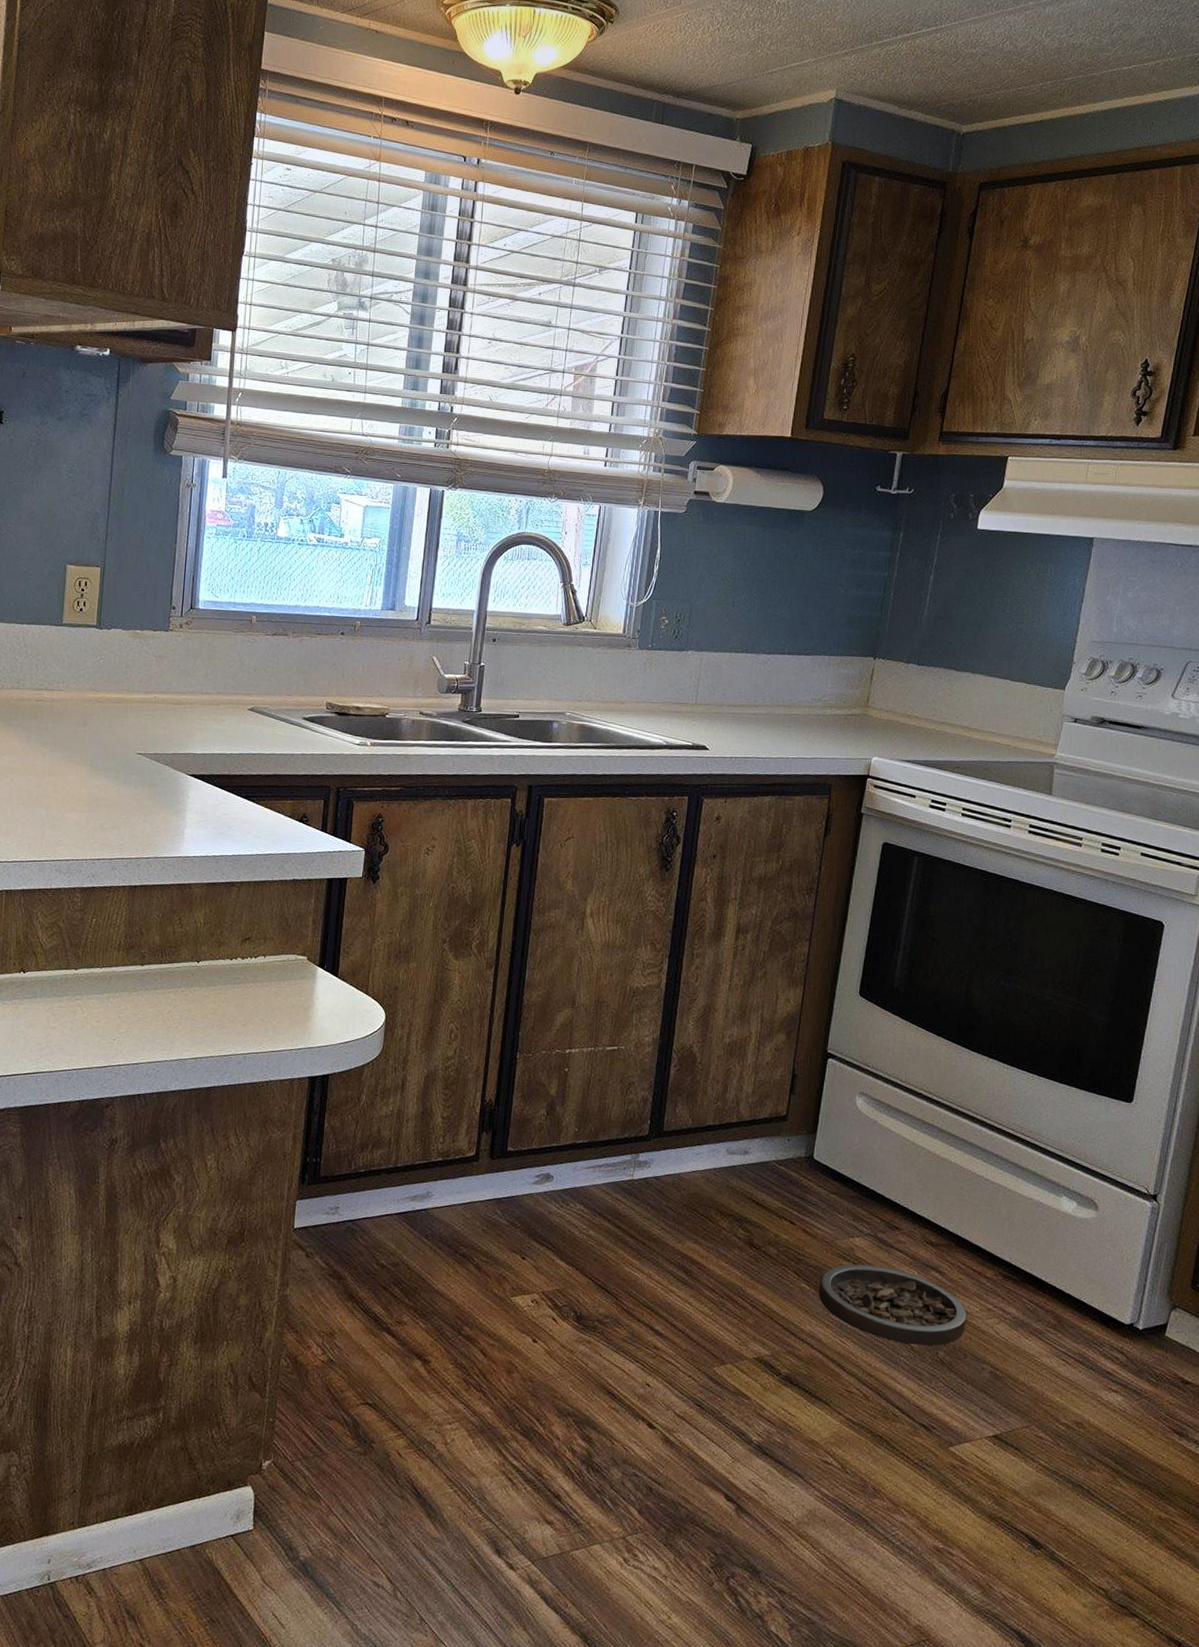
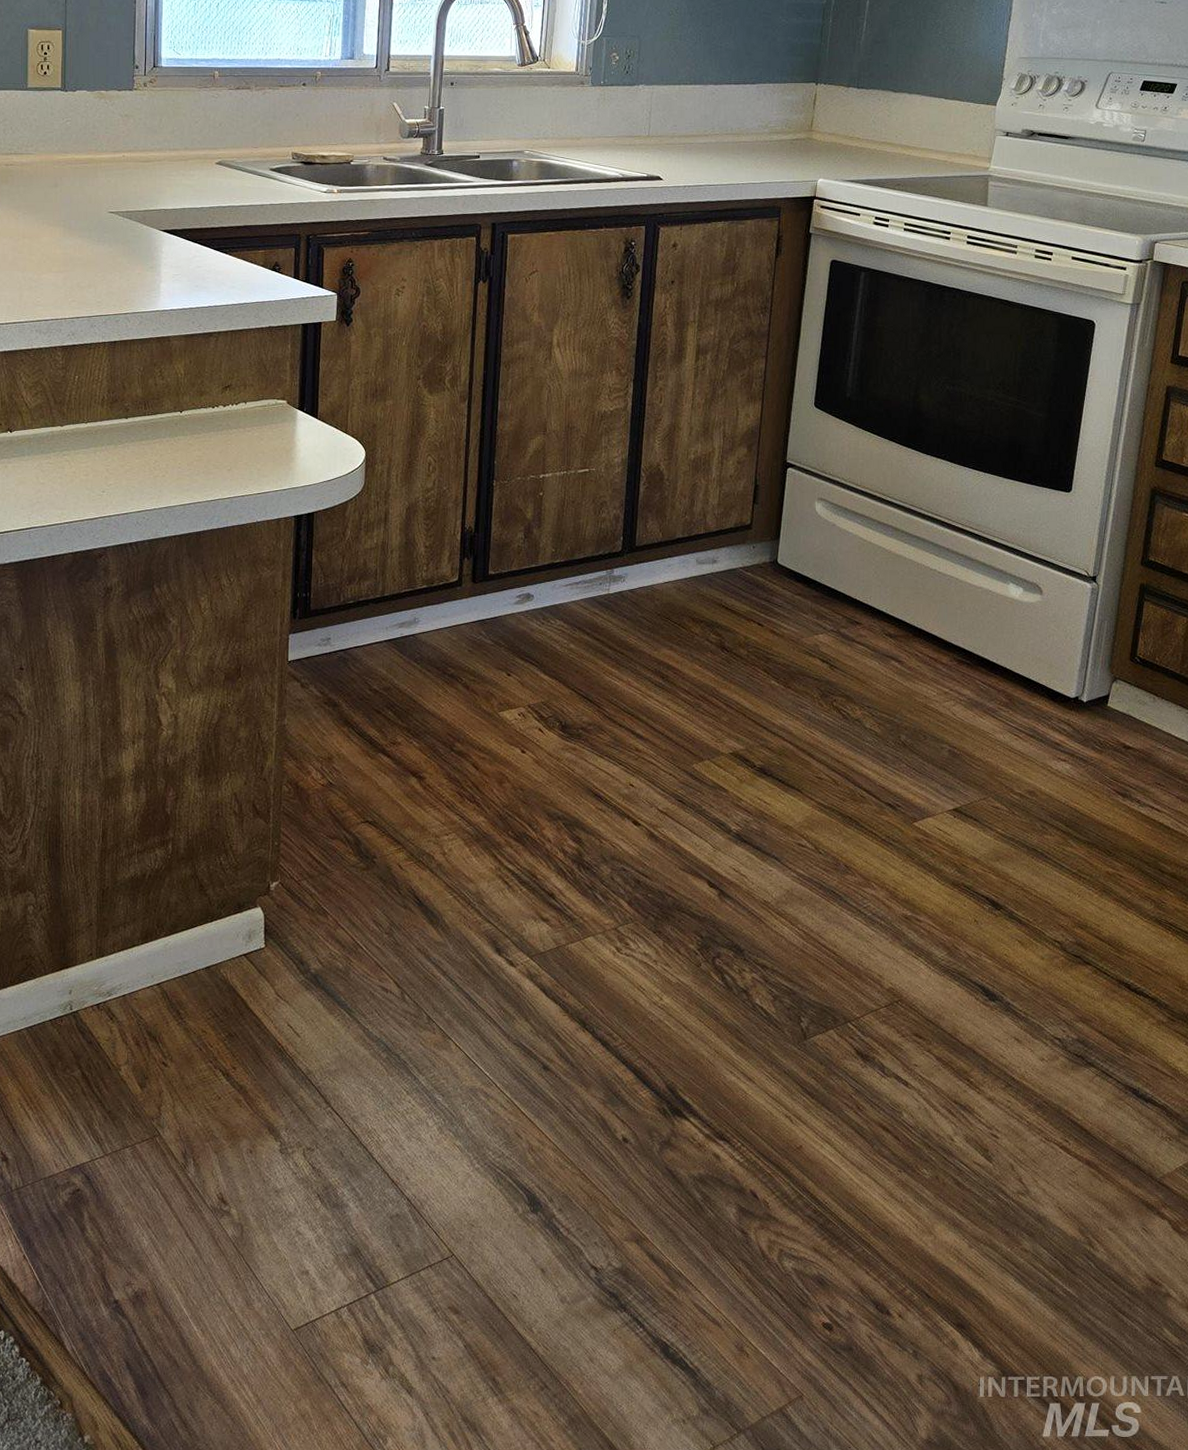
pet bowl: present [818,1264,967,1346] -> none [787,659,925,730]

